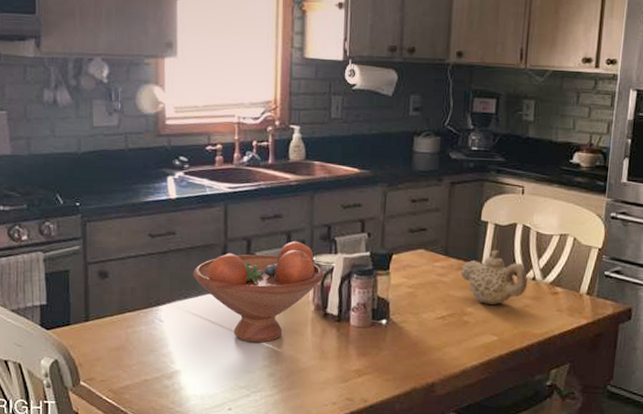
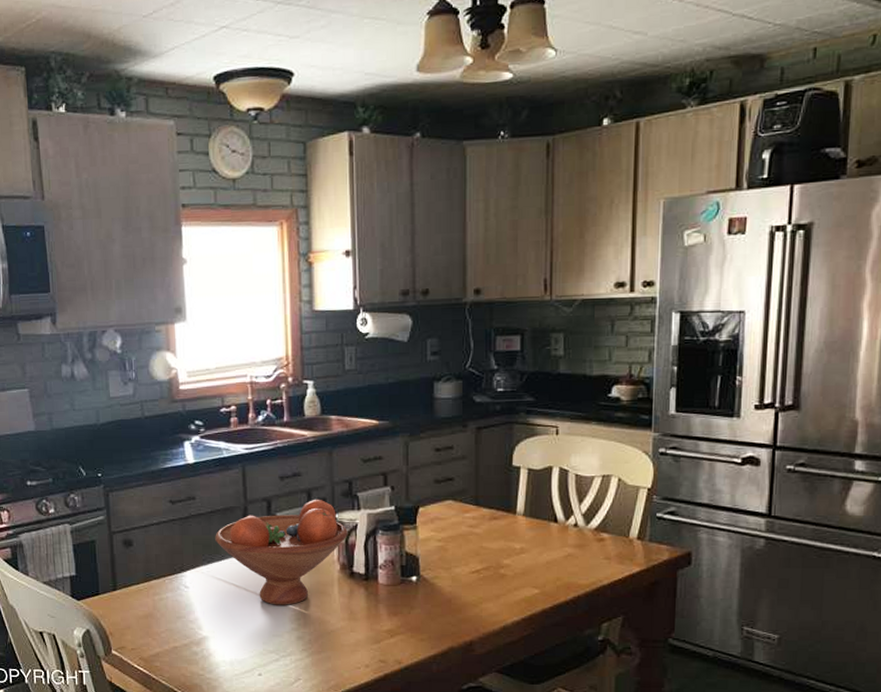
teapot: present [460,250,528,306] -> none [494,497,570,556]

